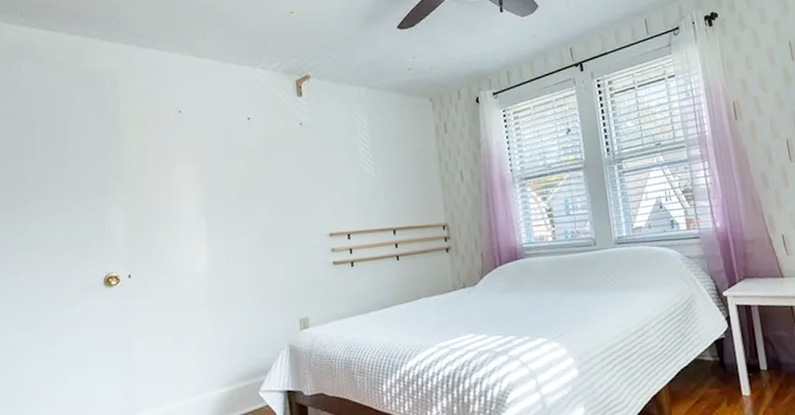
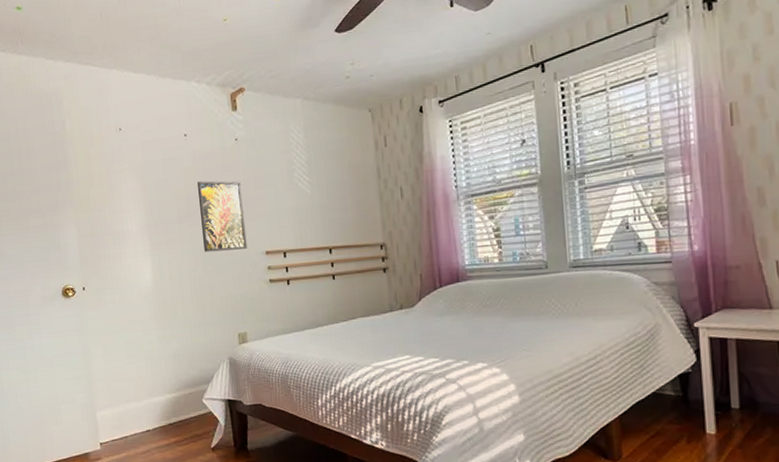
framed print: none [259,163,311,235] -> present [196,181,248,253]

